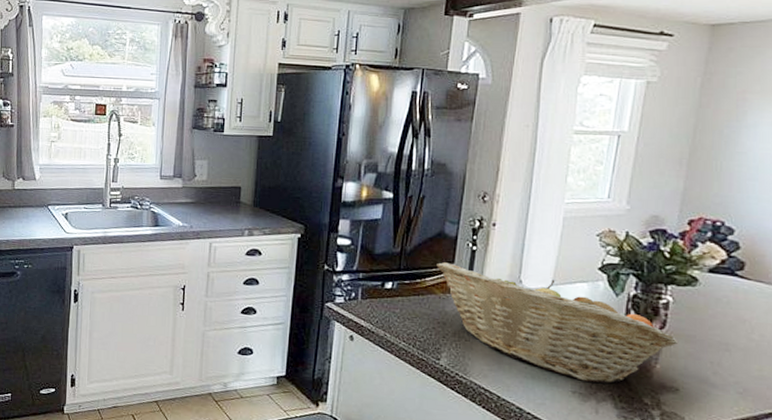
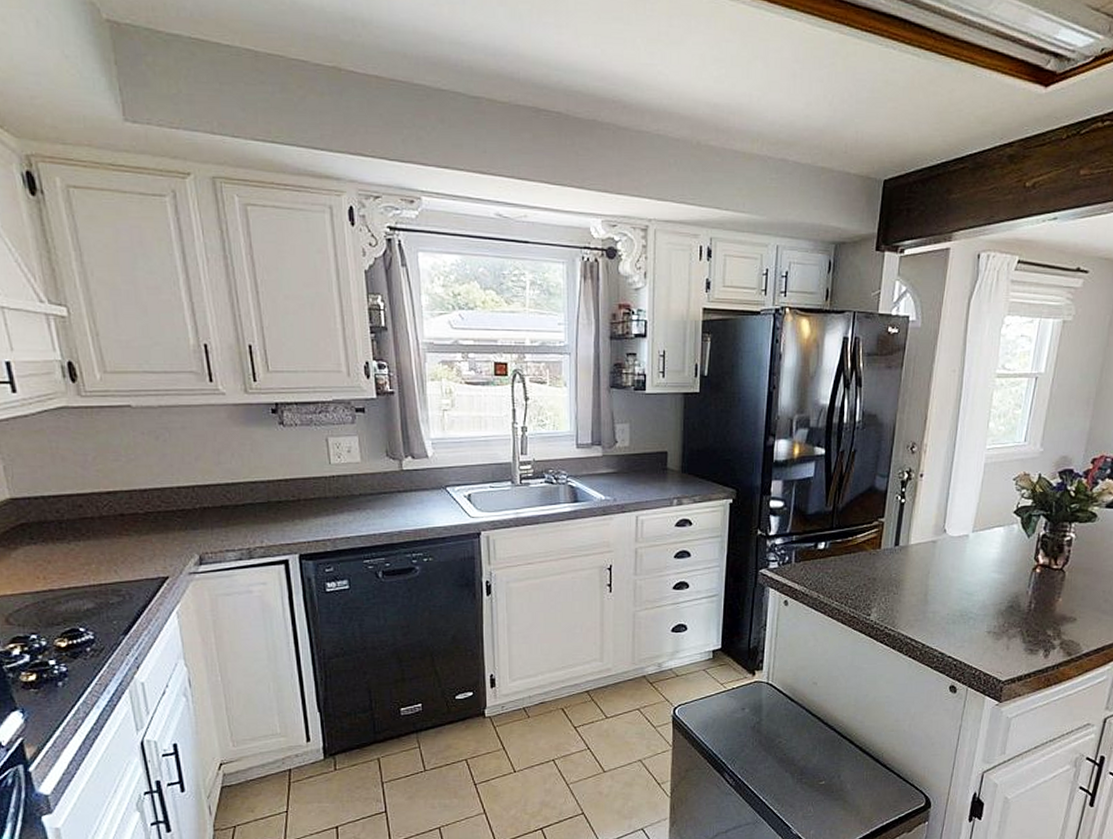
fruit basket: present [437,262,679,383] -> none [867,518,1078,621]

